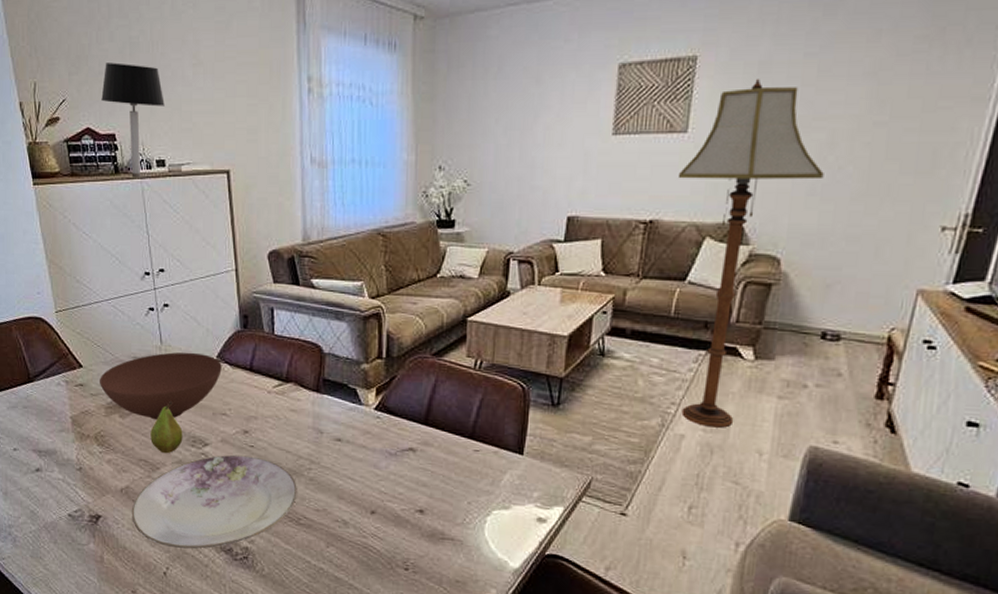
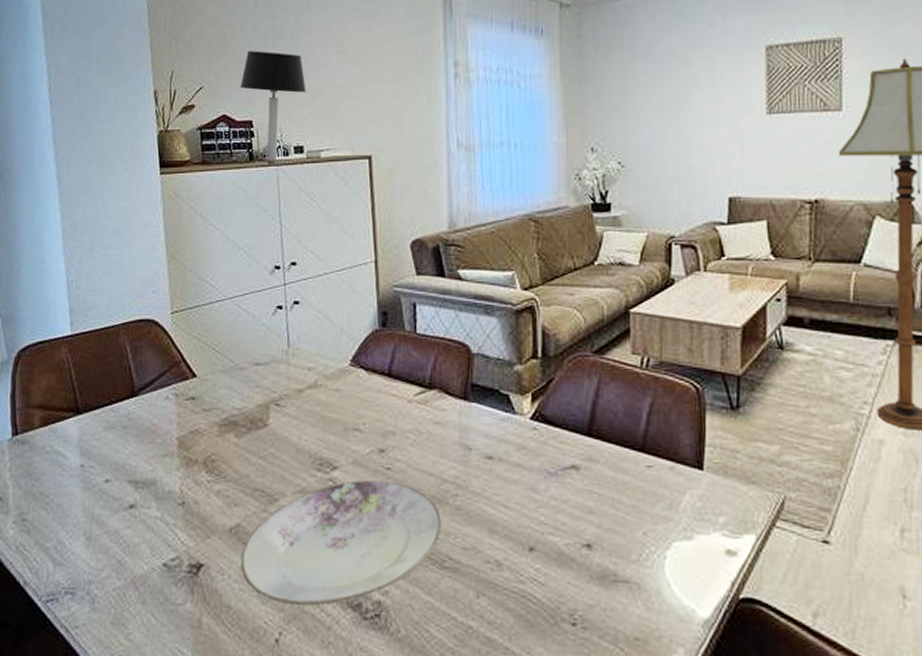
bowl: present [100,352,222,420] -> none [215,356,356,439]
fruit: present [150,402,183,454] -> none [269,416,308,481]

